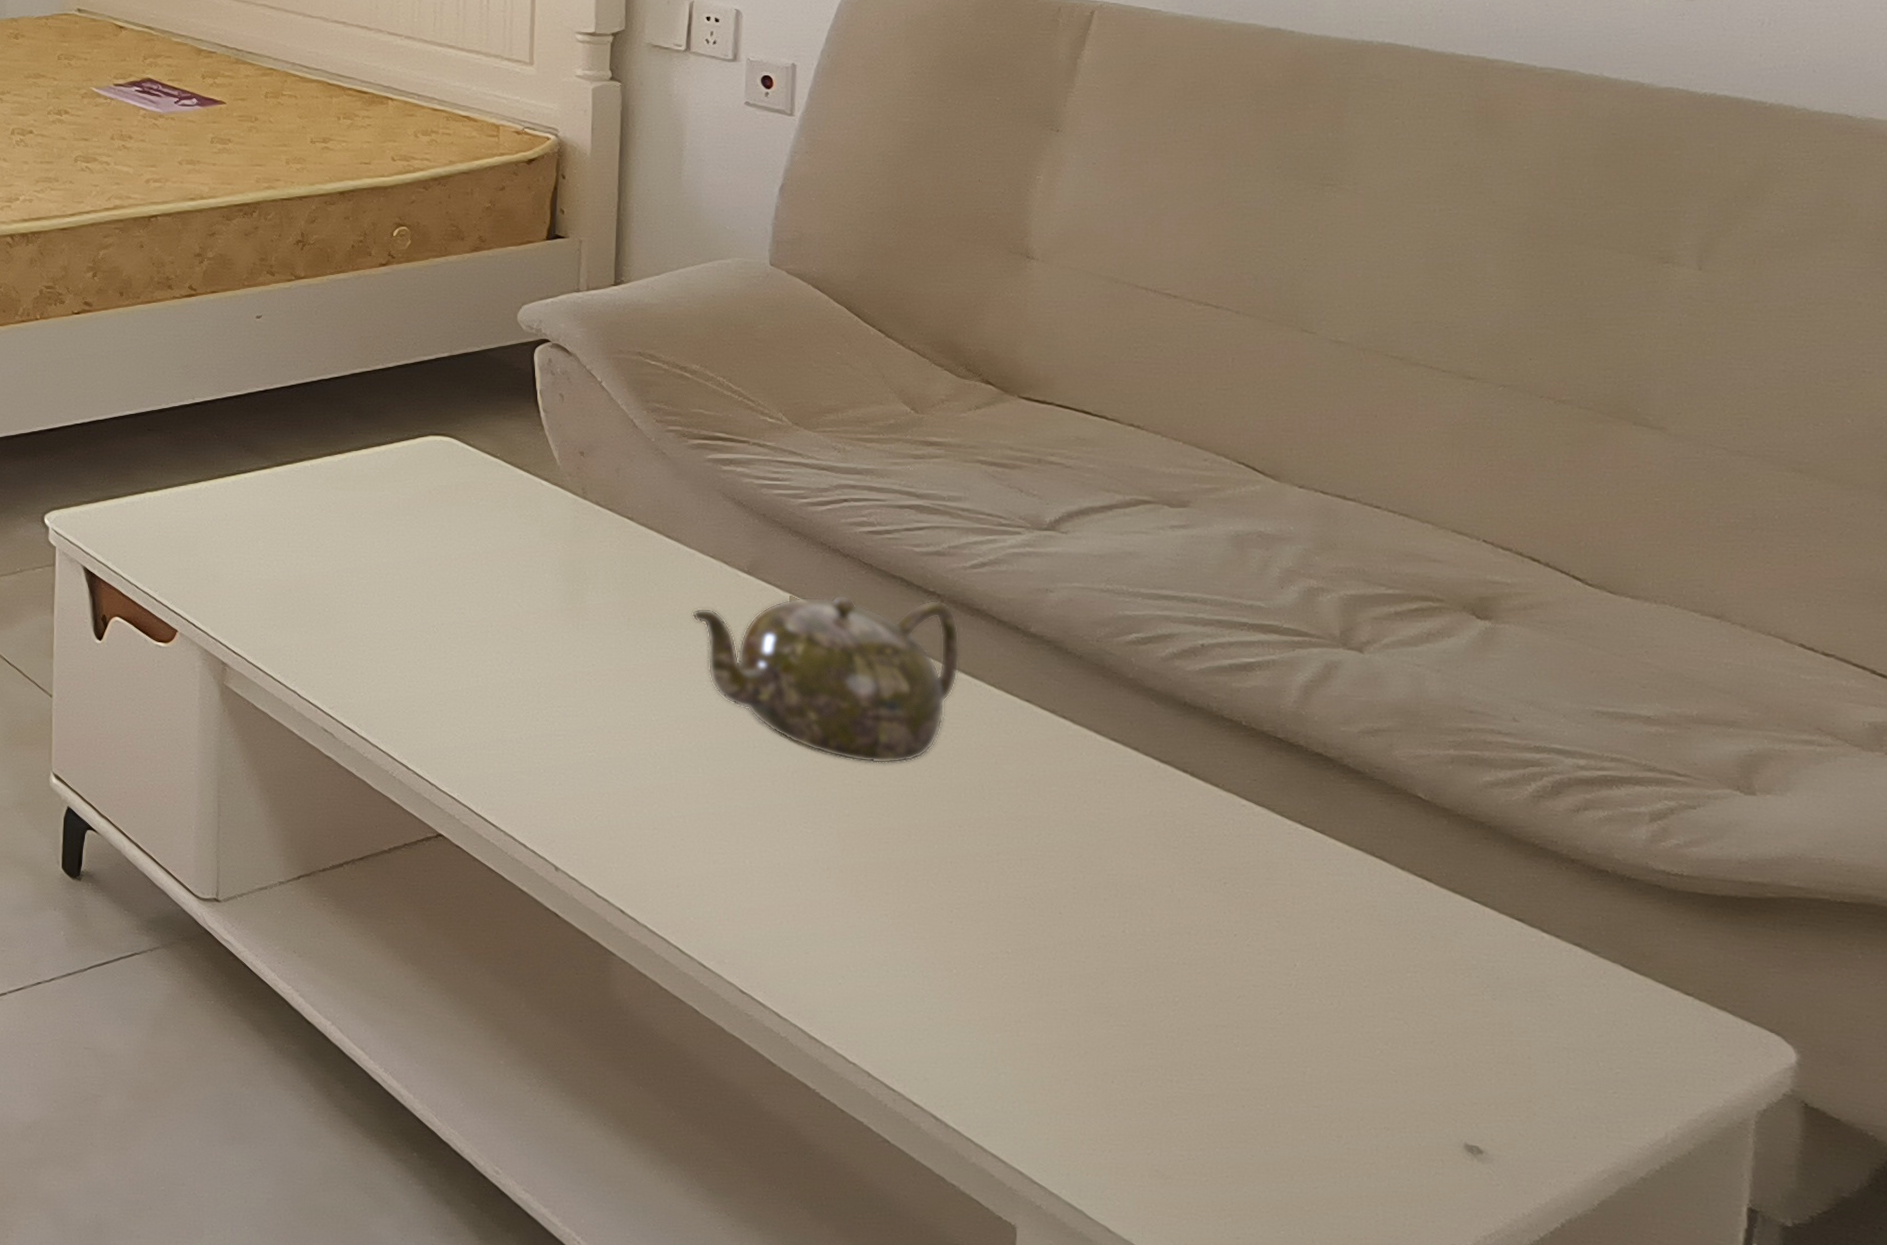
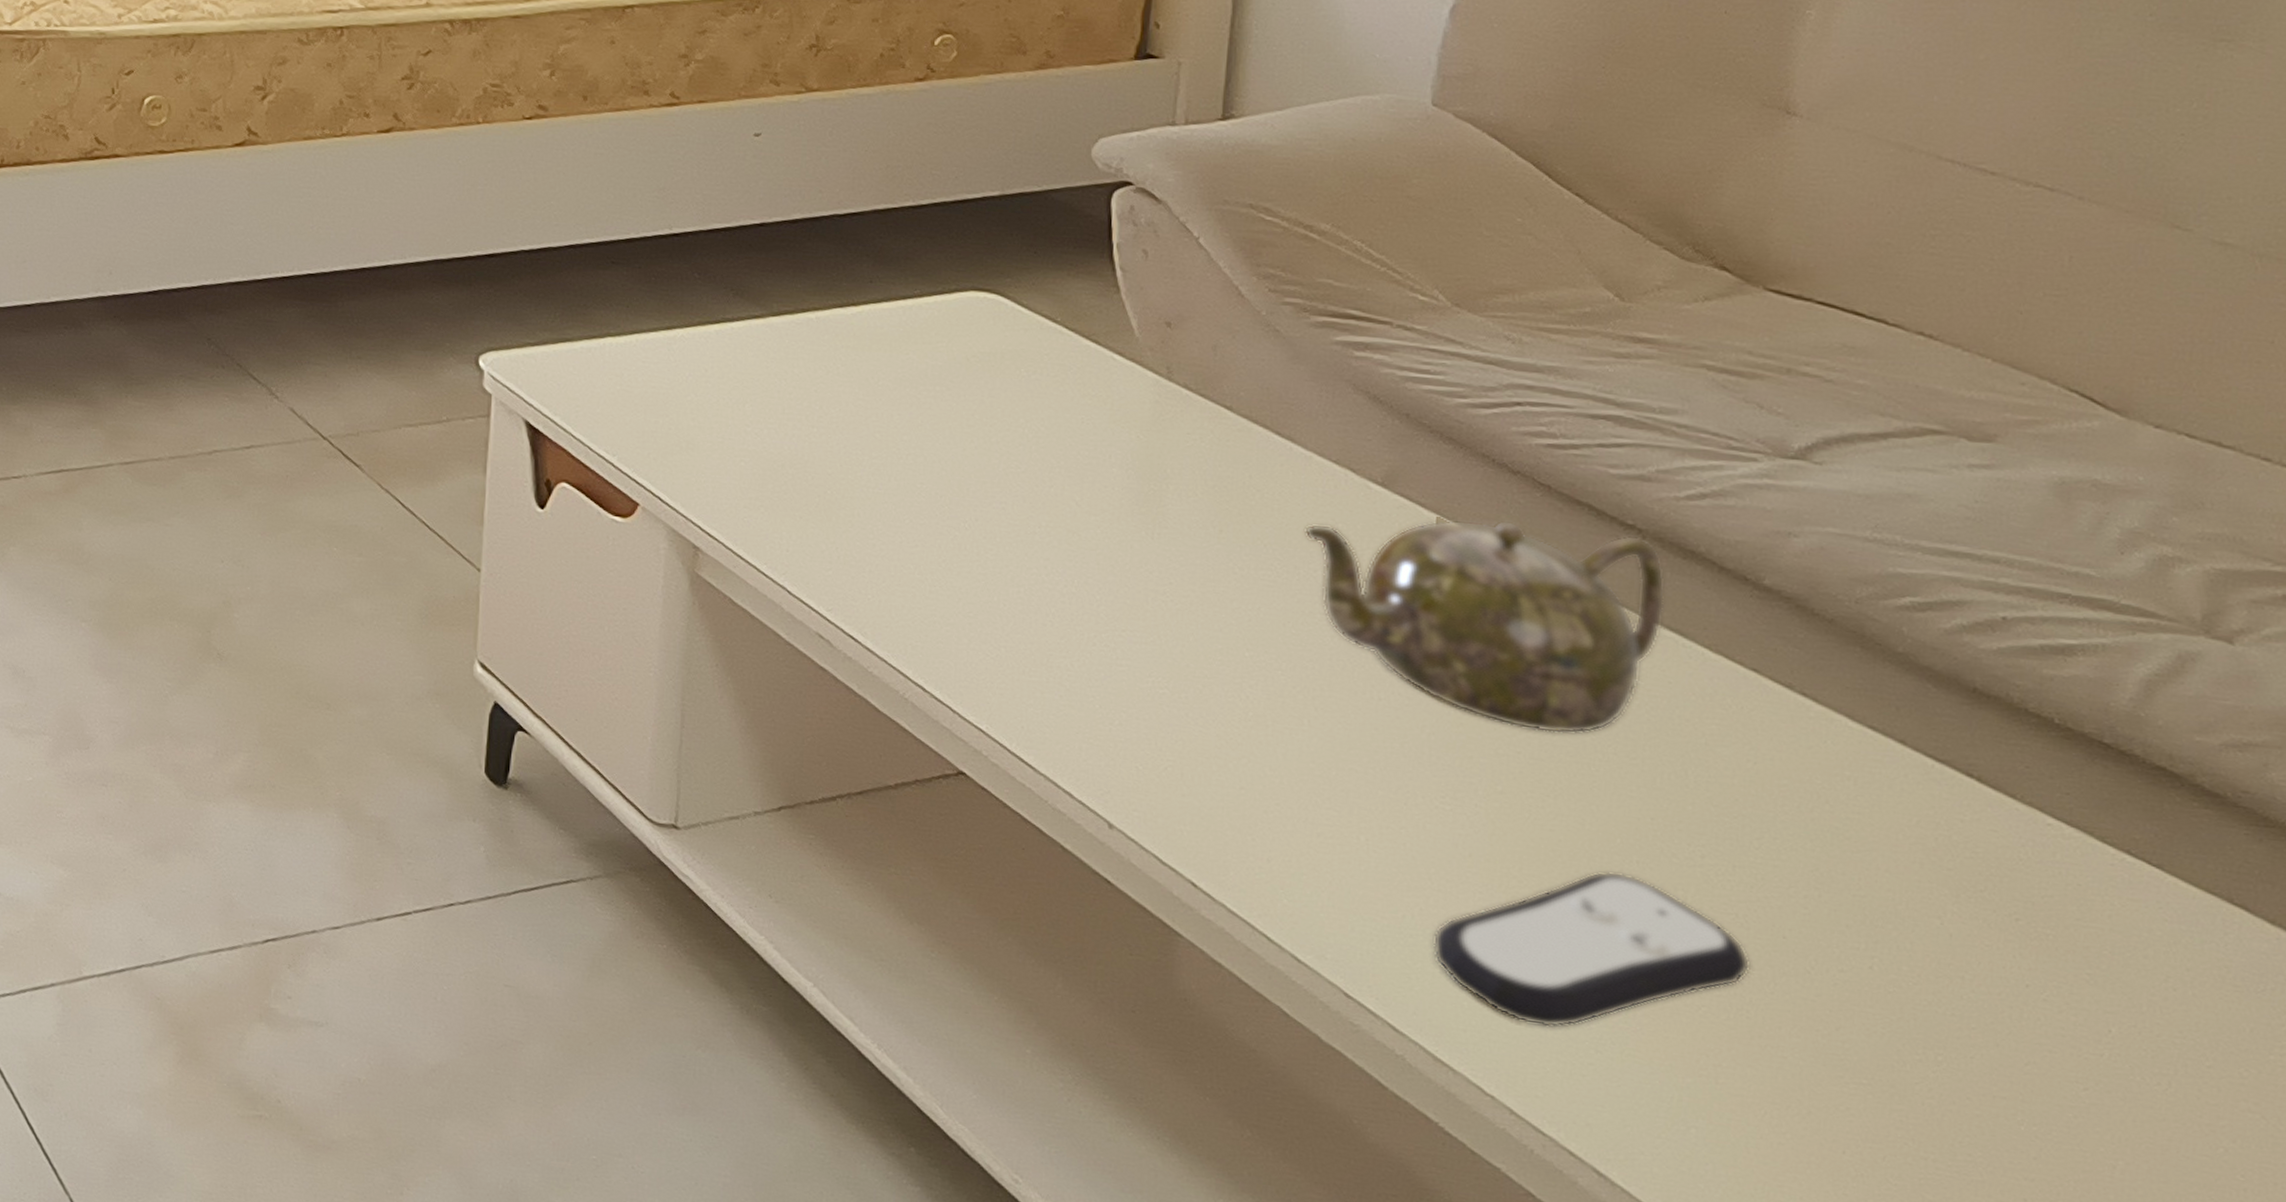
remote control: none [803,871,1037,1003] -> present [1432,871,1751,1028]

